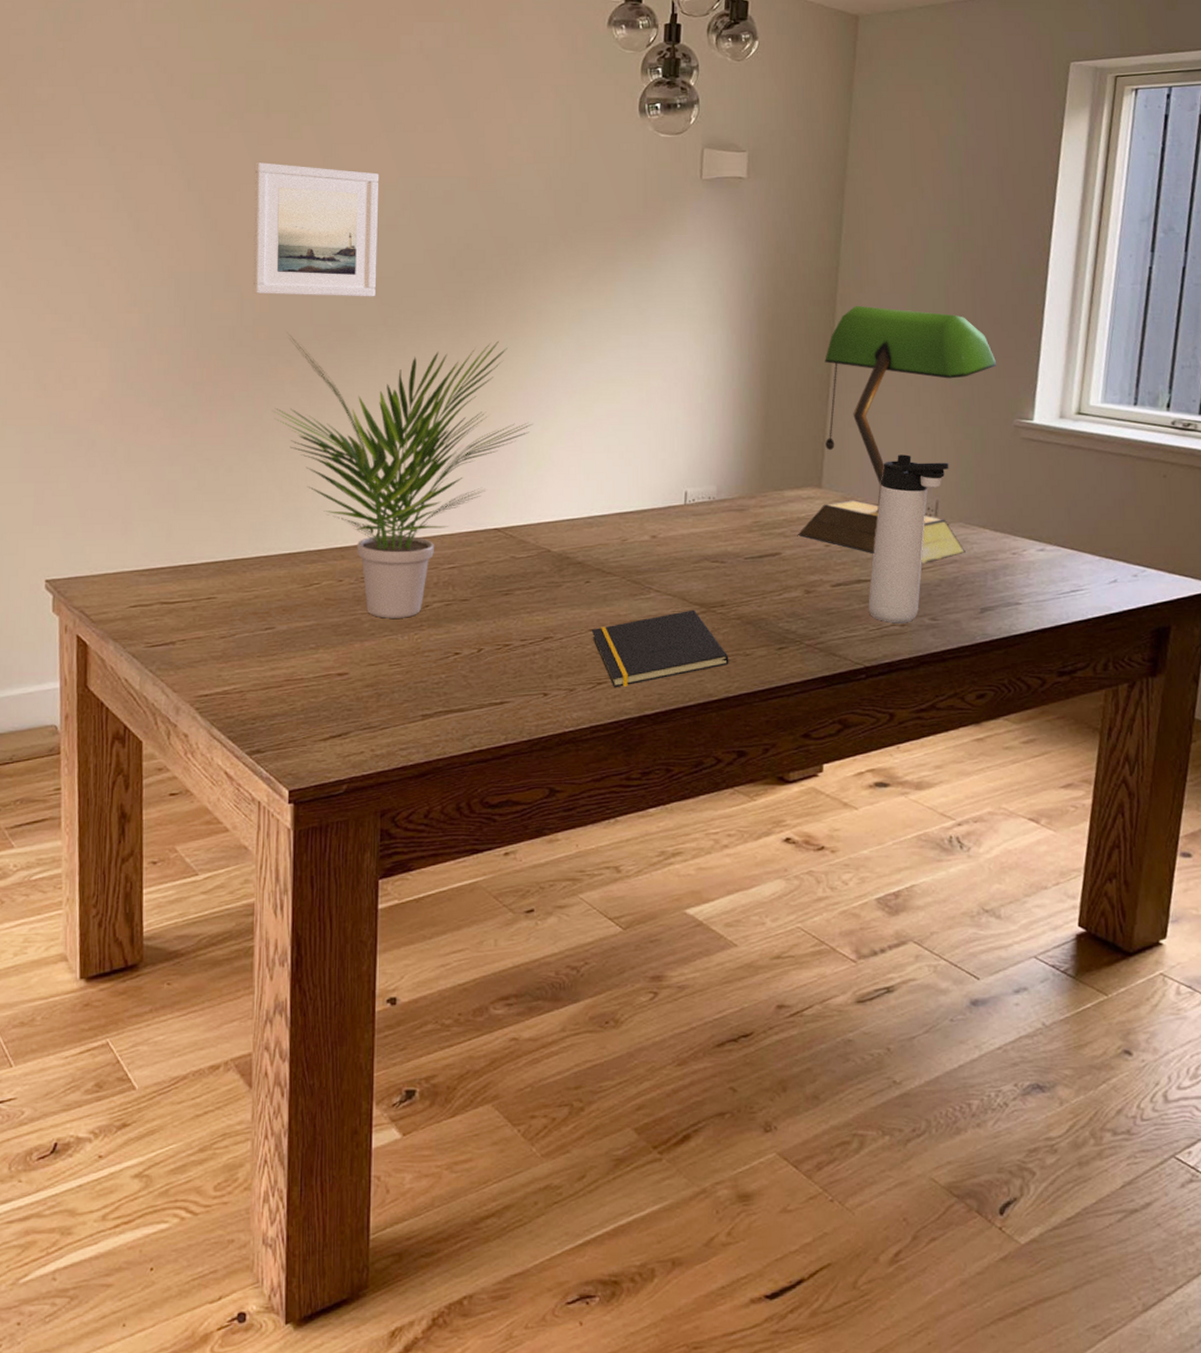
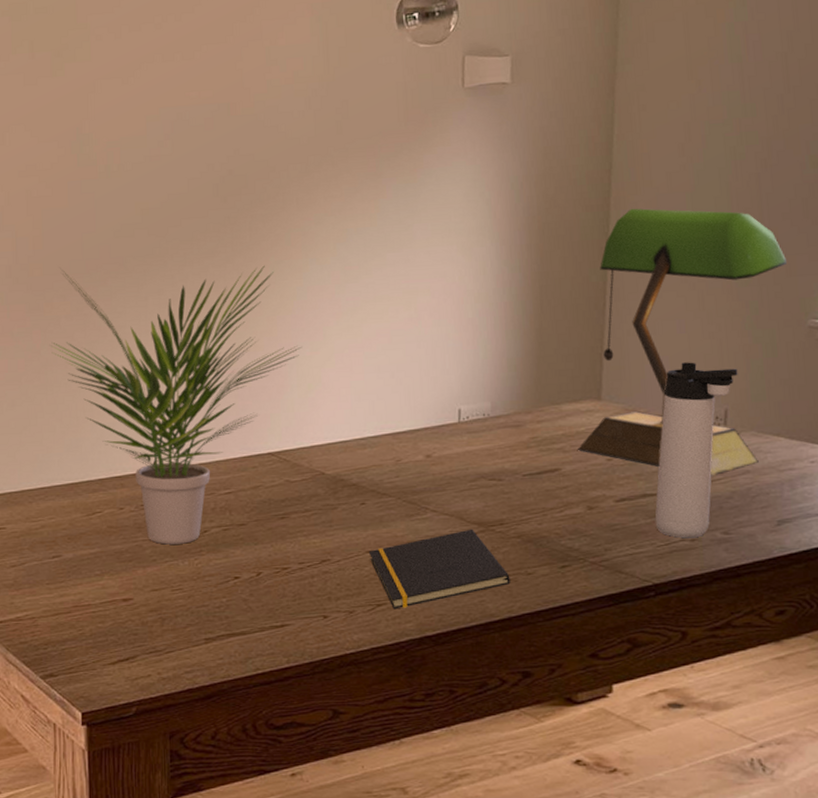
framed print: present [252,162,379,297] -> none [22,102,143,232]

